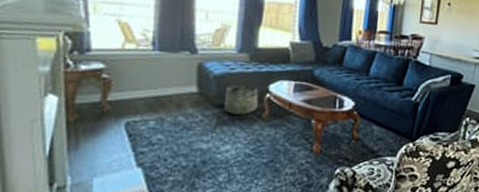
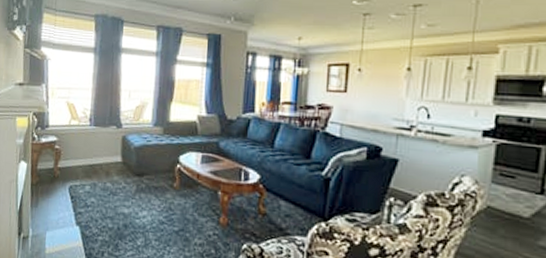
basket: present [225,84,259,115] -> none [142,155,171,184]

